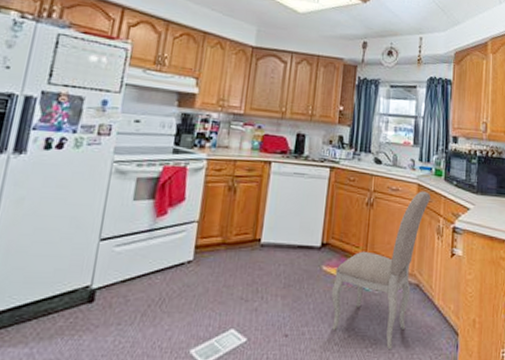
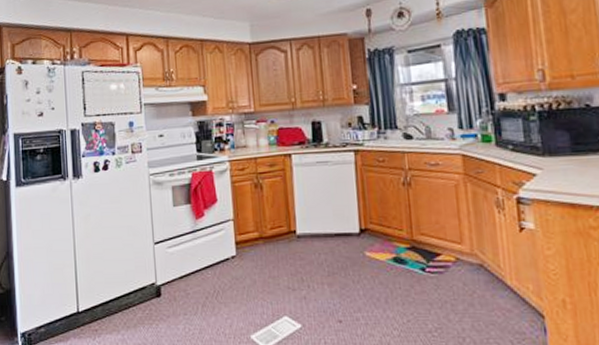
dining chair: present [331,191,431,349] -> none [379,161,482,333]

